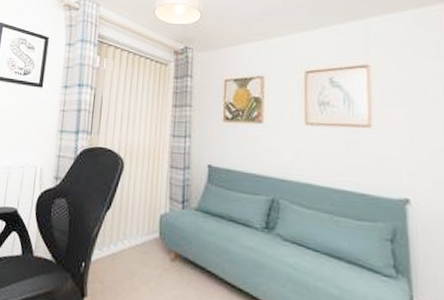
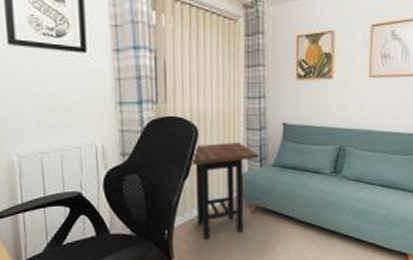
side table: none [112,177,182,283] -> present [189,141,259,241]

